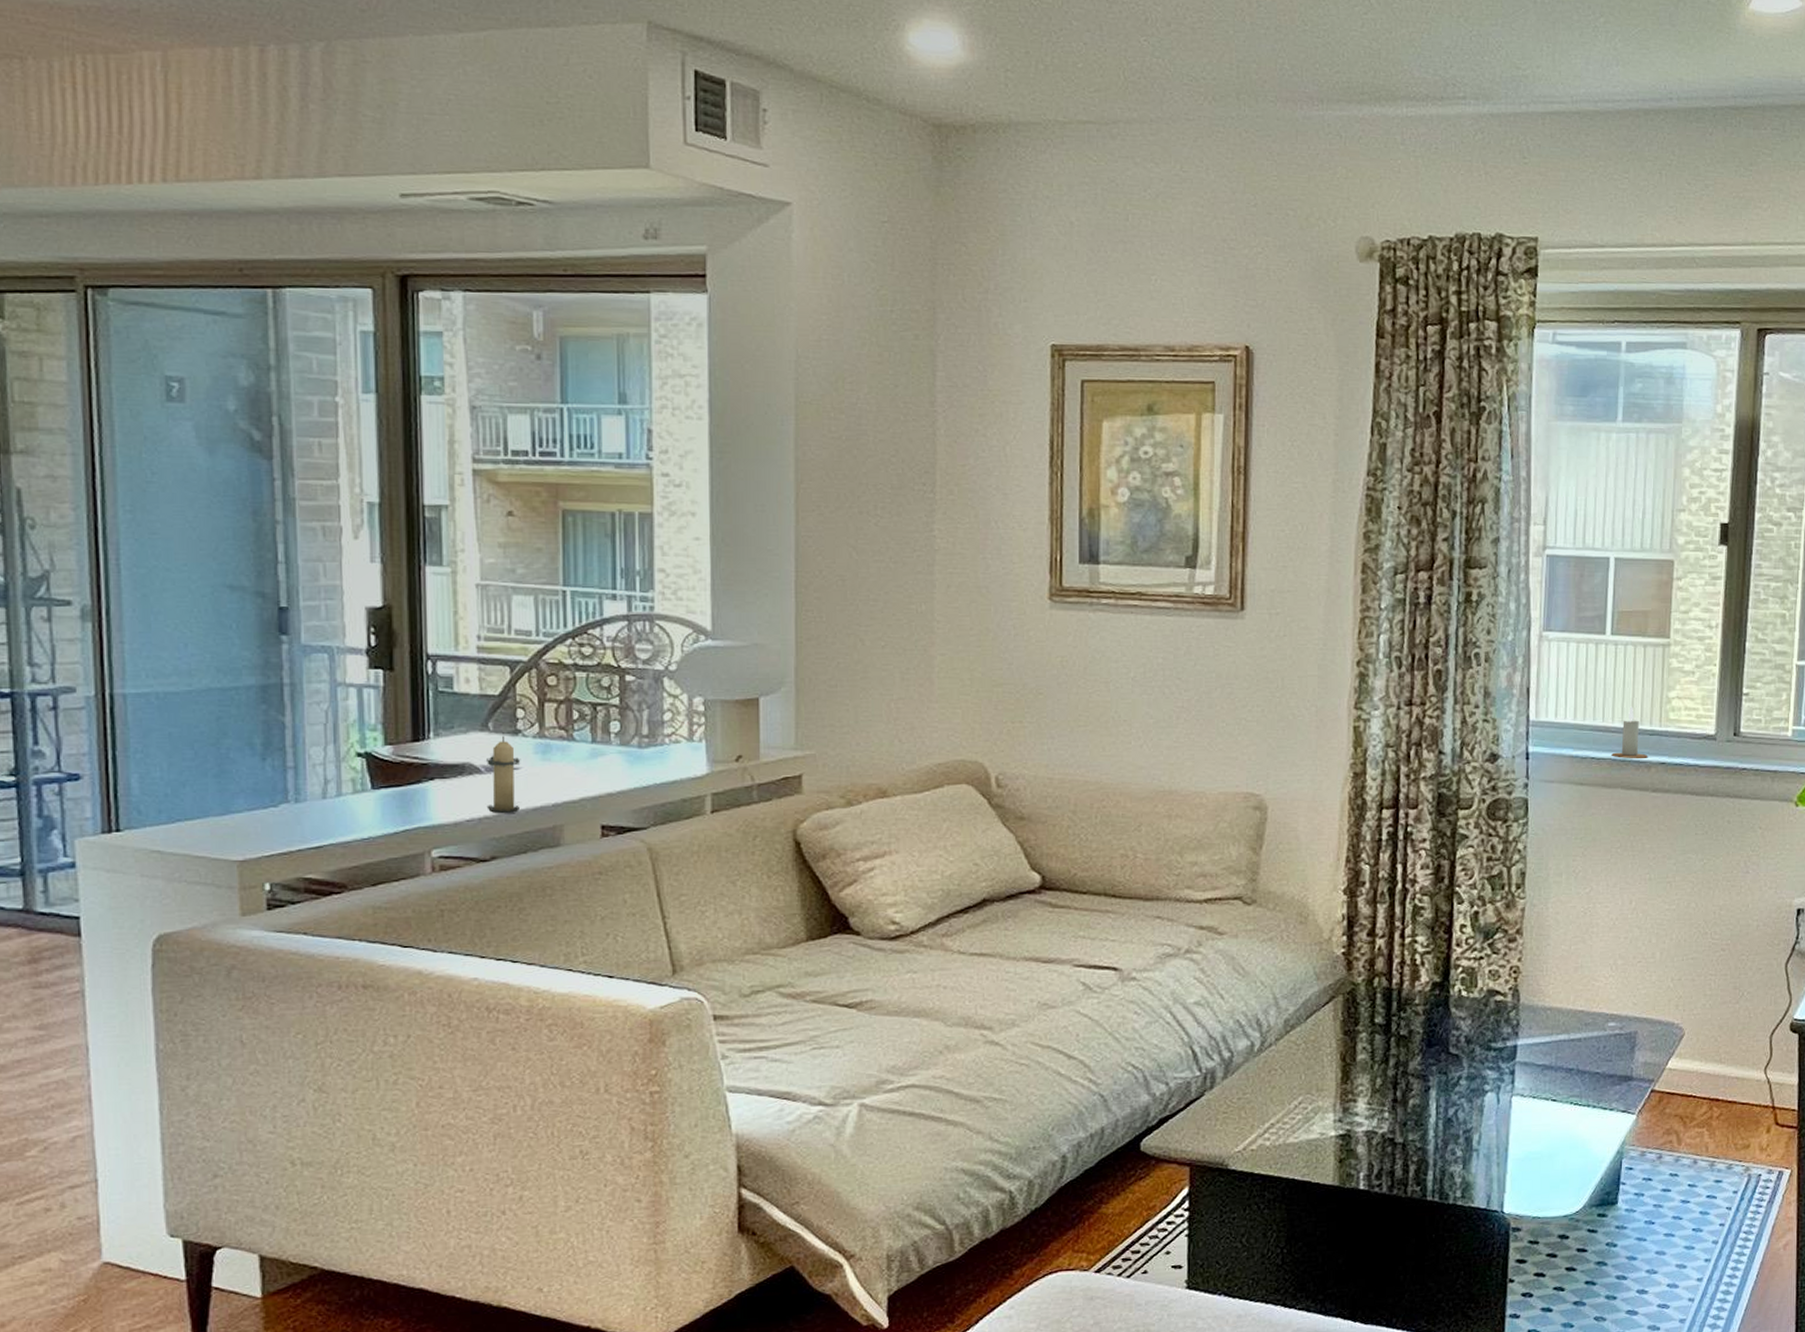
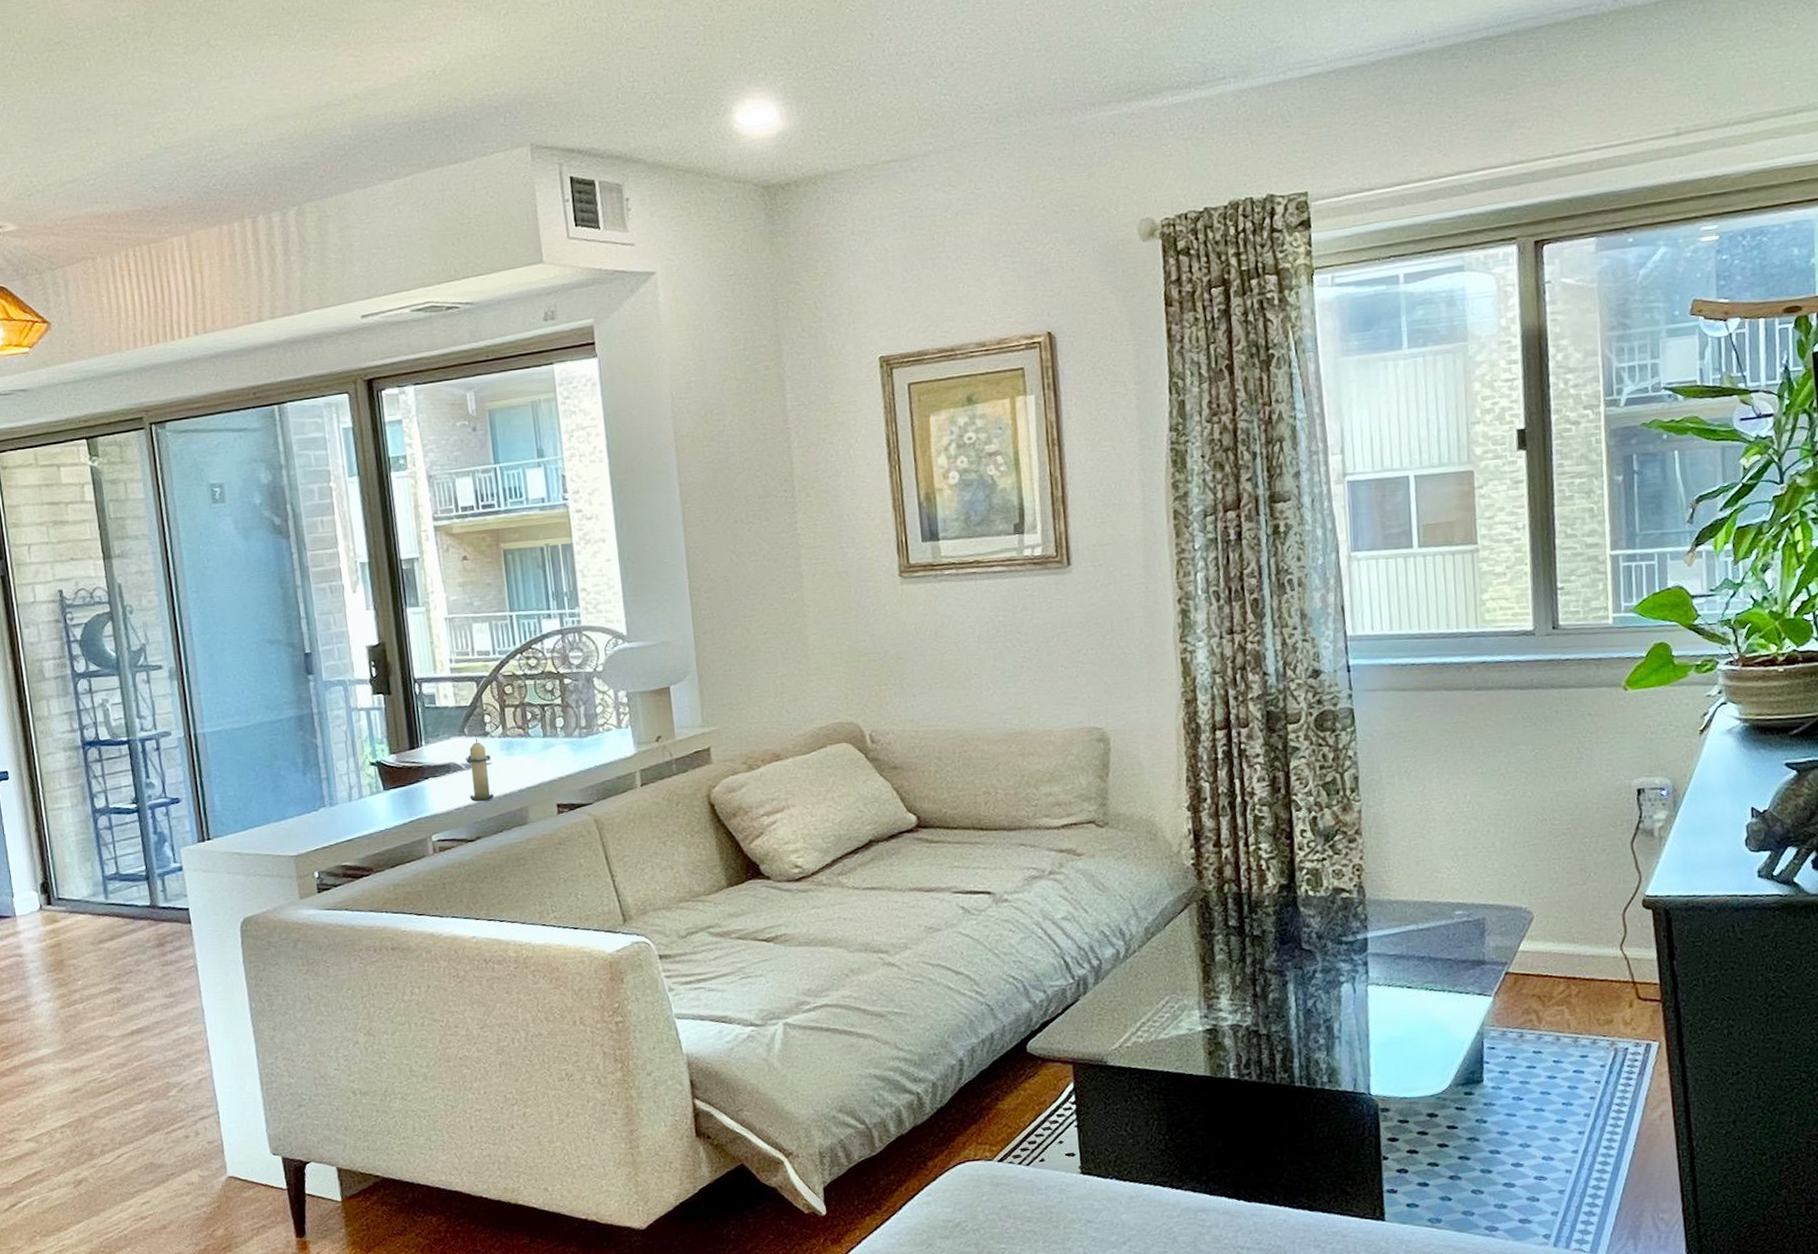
candle: present [1612,706,1648,759] -> none [1431,612,1468,662]

